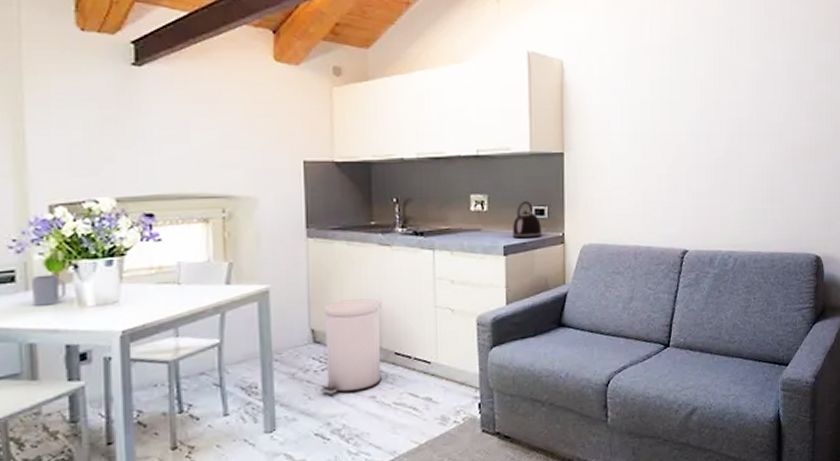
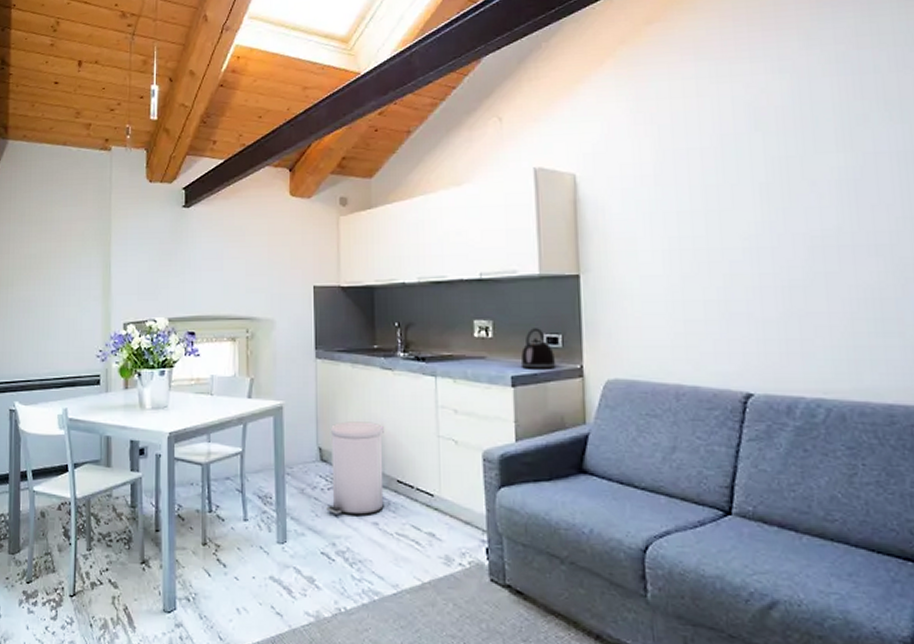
mug: present [31,274,66,306] -> none [109,380,132,406]

